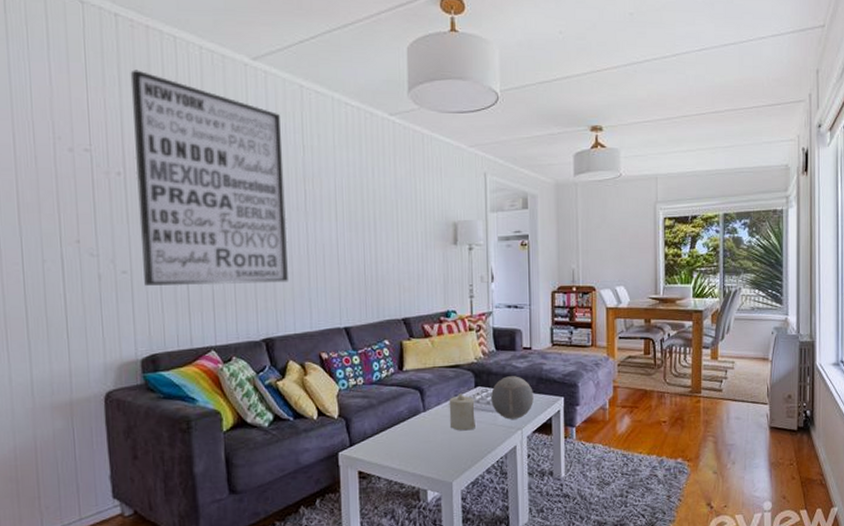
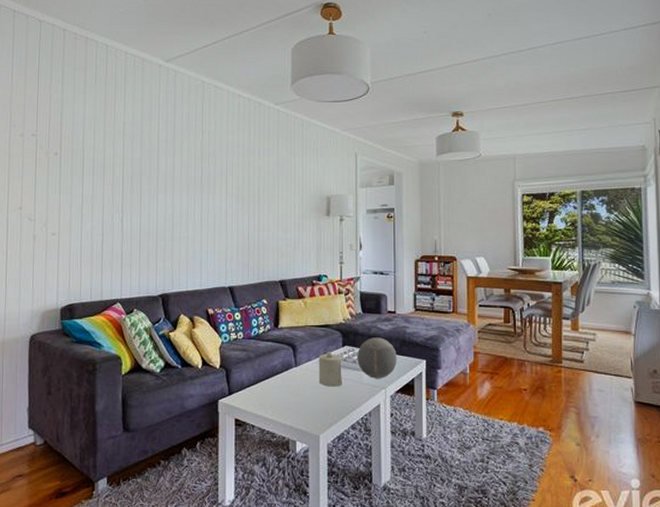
wall art: present [130,70,288,286] -> none [68,72,186,247]

